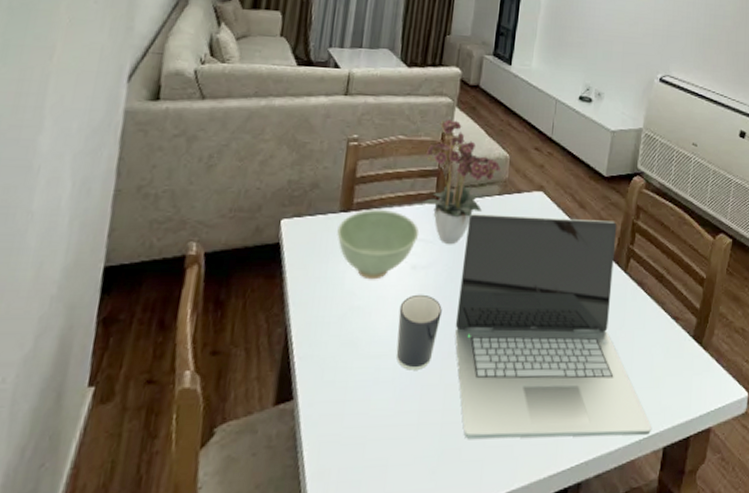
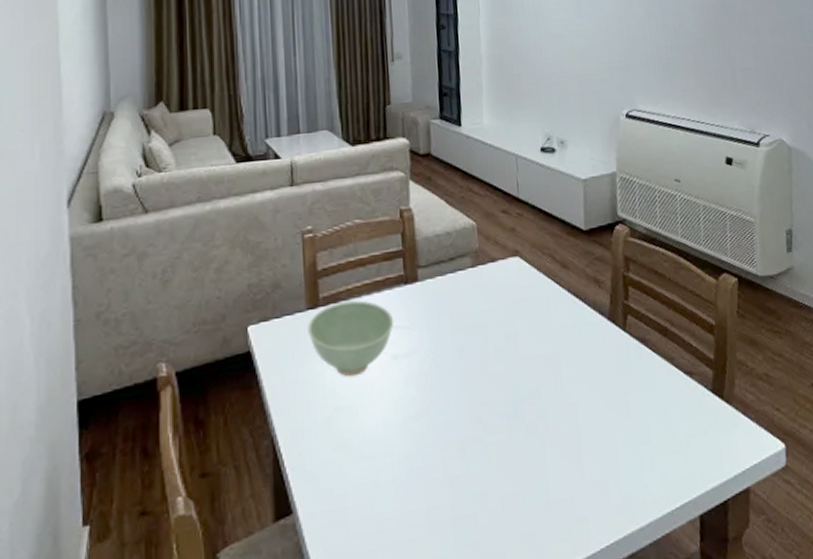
mug: present [396,294,442,370] -> none [387,384,433,467]
flower arrangement: present [421,119,502,244] -> none [387,194,471,327]
laptop: present [455,214,652,439] -> none [443,276,684,532]

